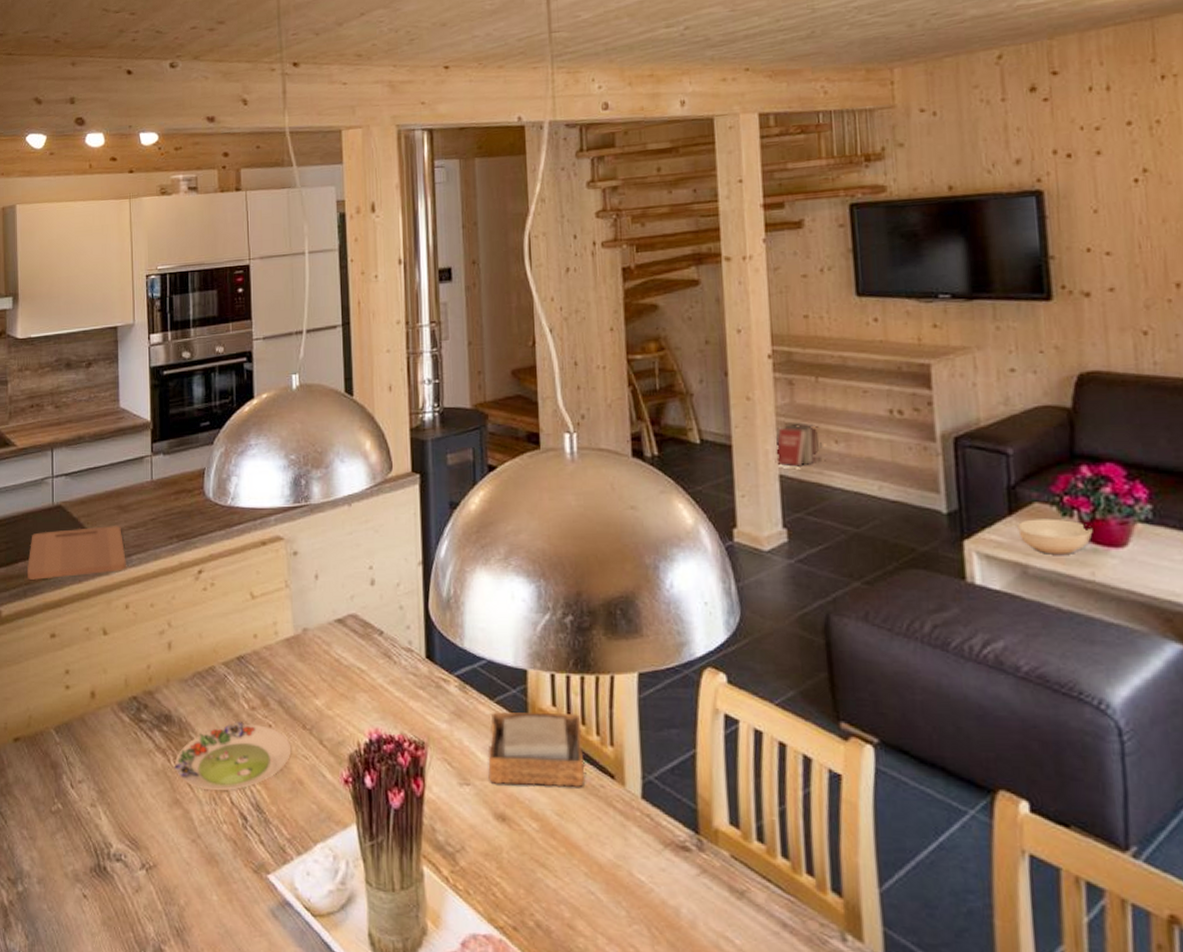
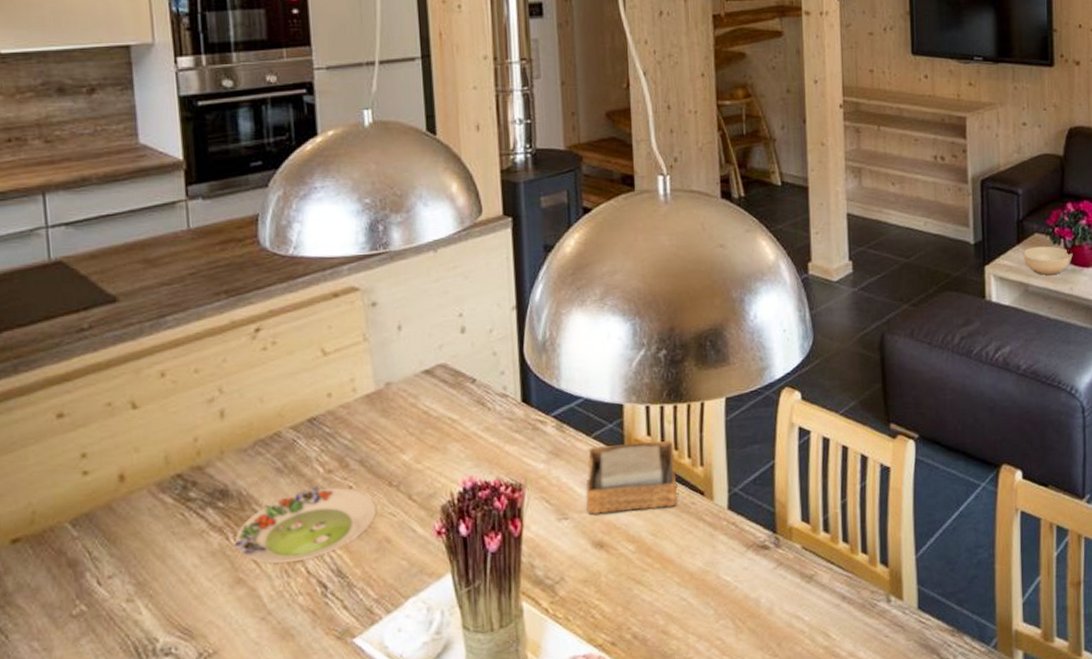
cutting board: present [26,524,126,580] -> none [15,281,159,352]
books: present [775,425,826,467] -> none [844,169,884,206]

